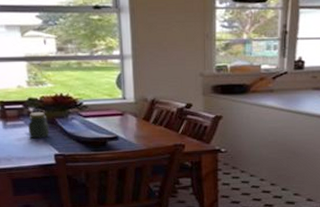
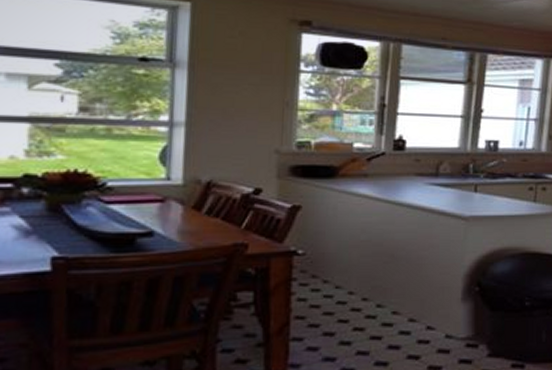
jar: present [28,111,50,139] -> none [15,193,50,234]

